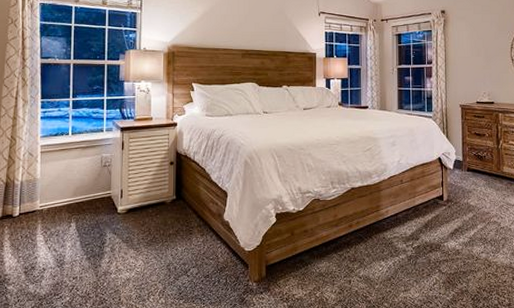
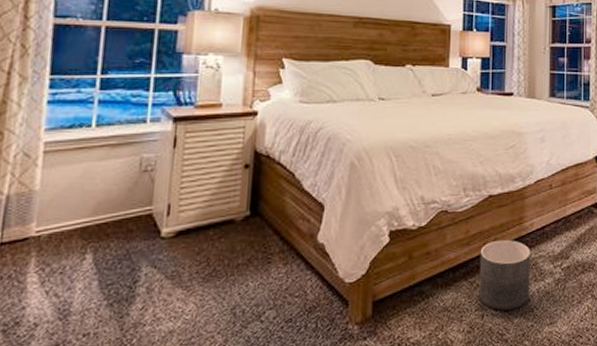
planter: none [346,223,387,278] -> present [479,239,530,311]

